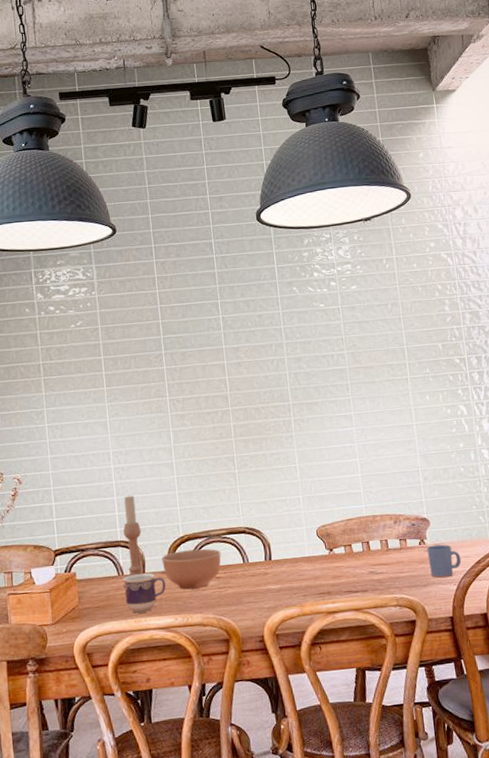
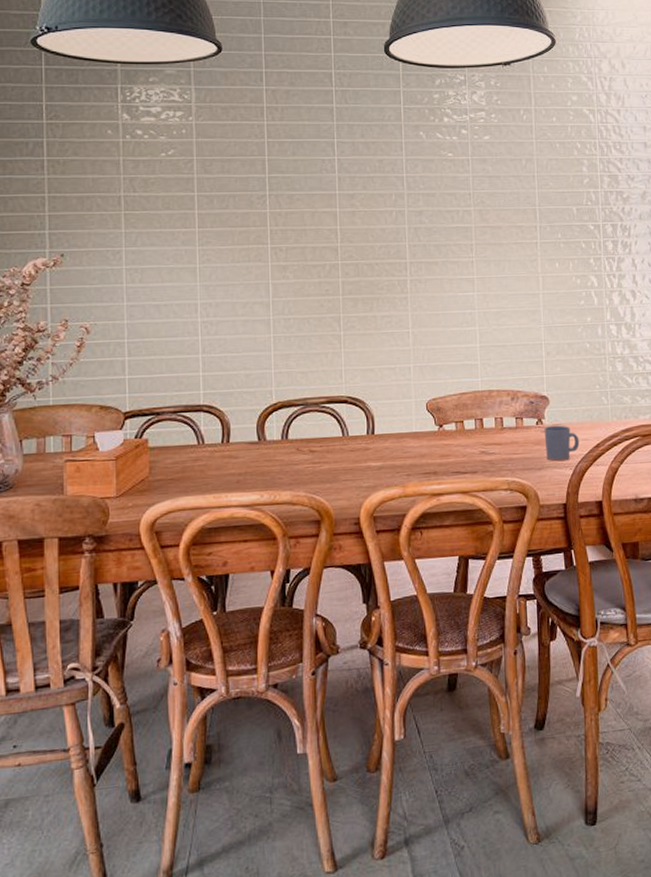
candlestick: present [123,495,143,588] -> none [204,353,228,459]
cup: present [123,573,166,613] -> none [204,442,253,488]
bowl: present [161,548,221,590] -> none [250,418,318,463]

